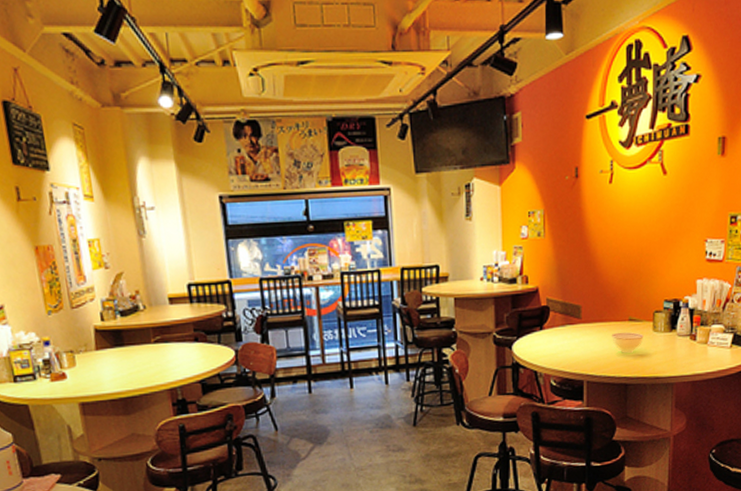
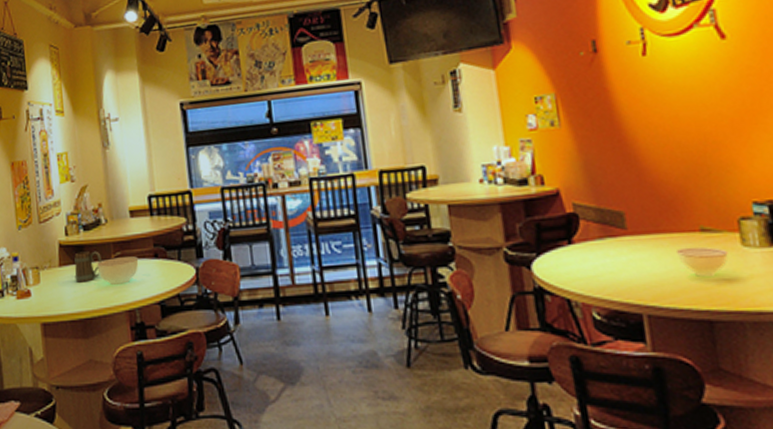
beer mug: none [112,335,141,365] -> present [74,251,102,283]
bowl: none [136,340,179,366] -> present [97,256,139,285]

